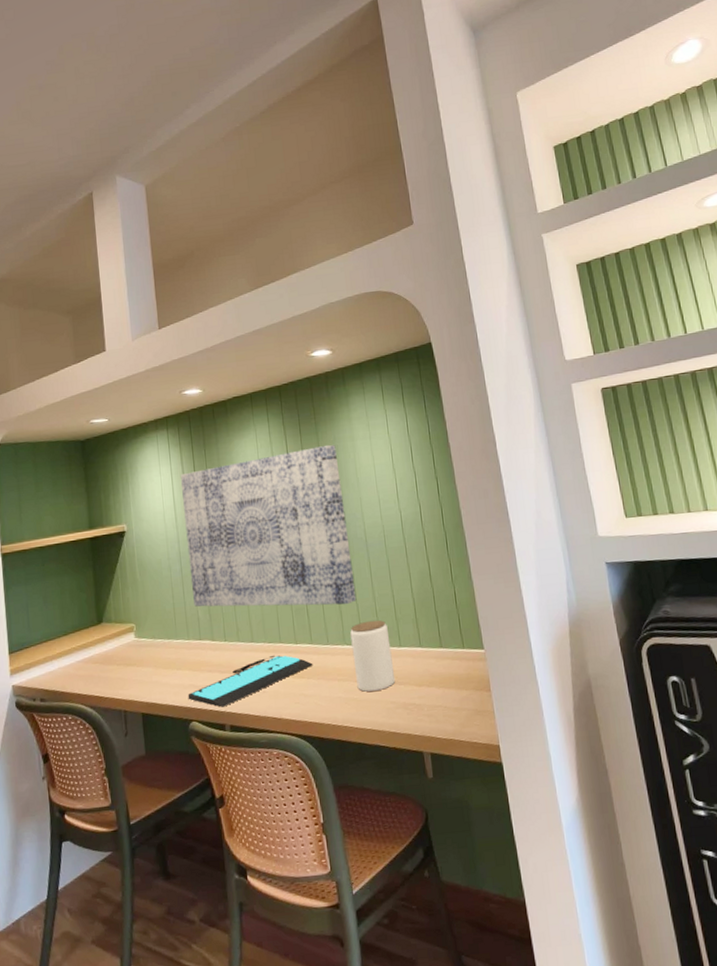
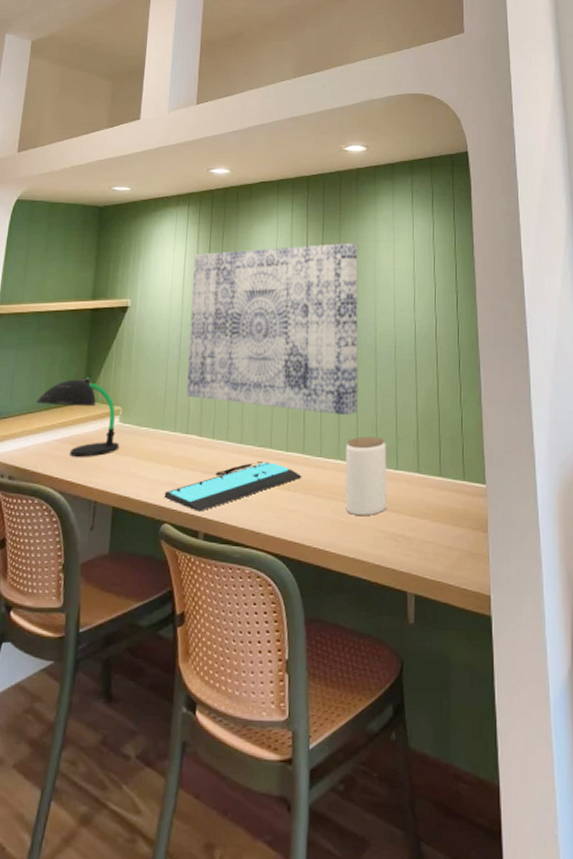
desk lamp: none [53,599,139,675] -> present [36,375,119,458]

